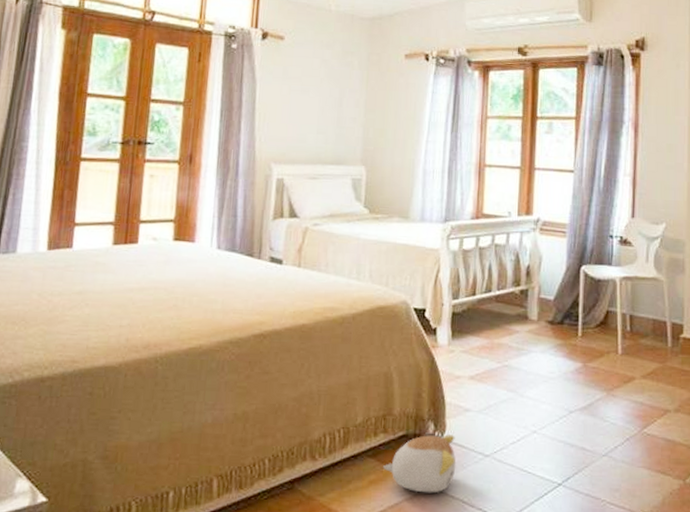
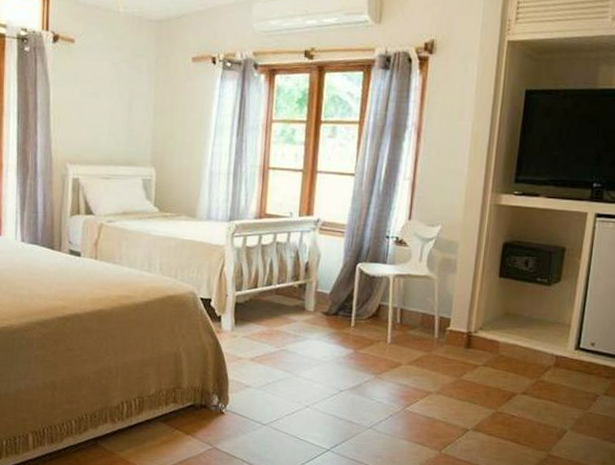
plush toy: present [383,434,456,493] -> none [173,406,238,453]

